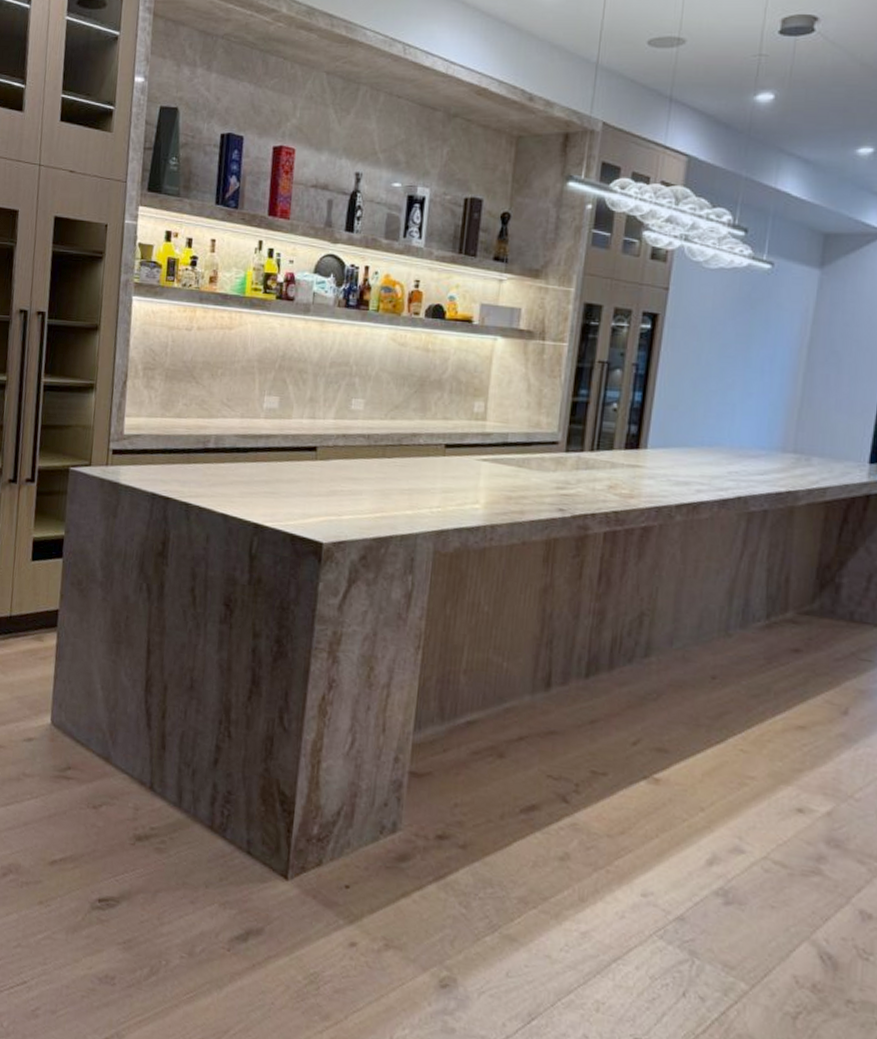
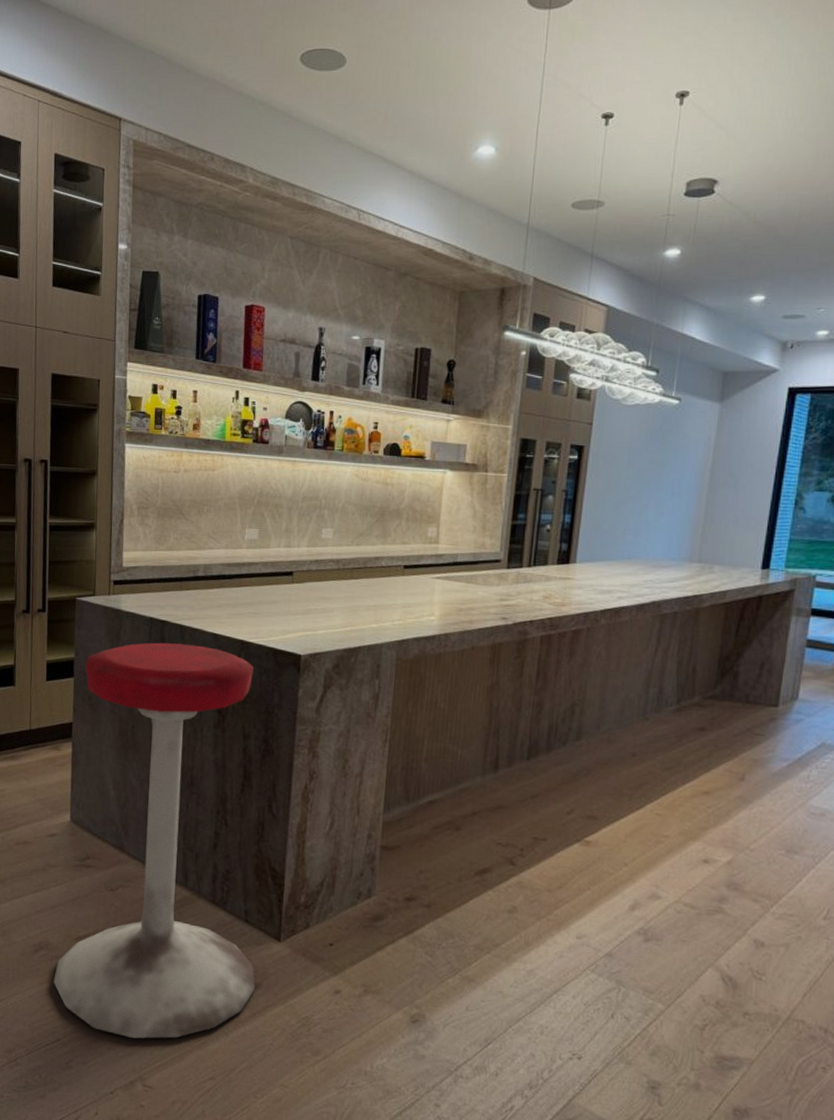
stool: none [22,522,269,989] -> present [53,642,255,1039]

